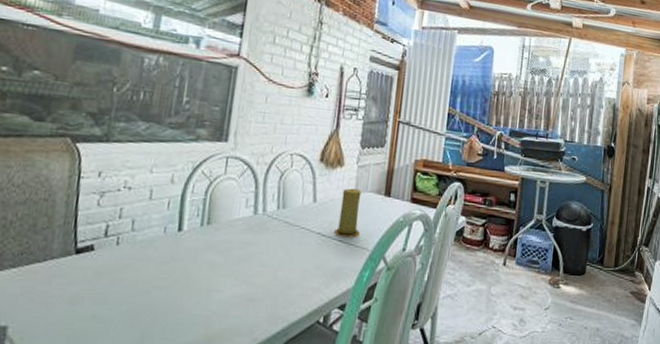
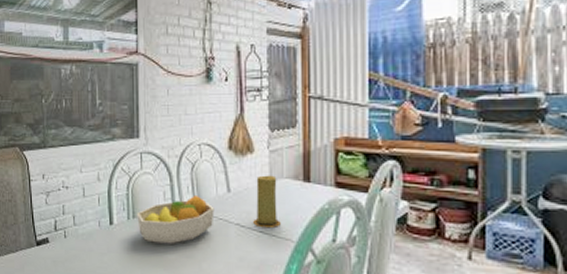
fruit bowl: none [212,204,298,253] -> present [137,196,215,244]

